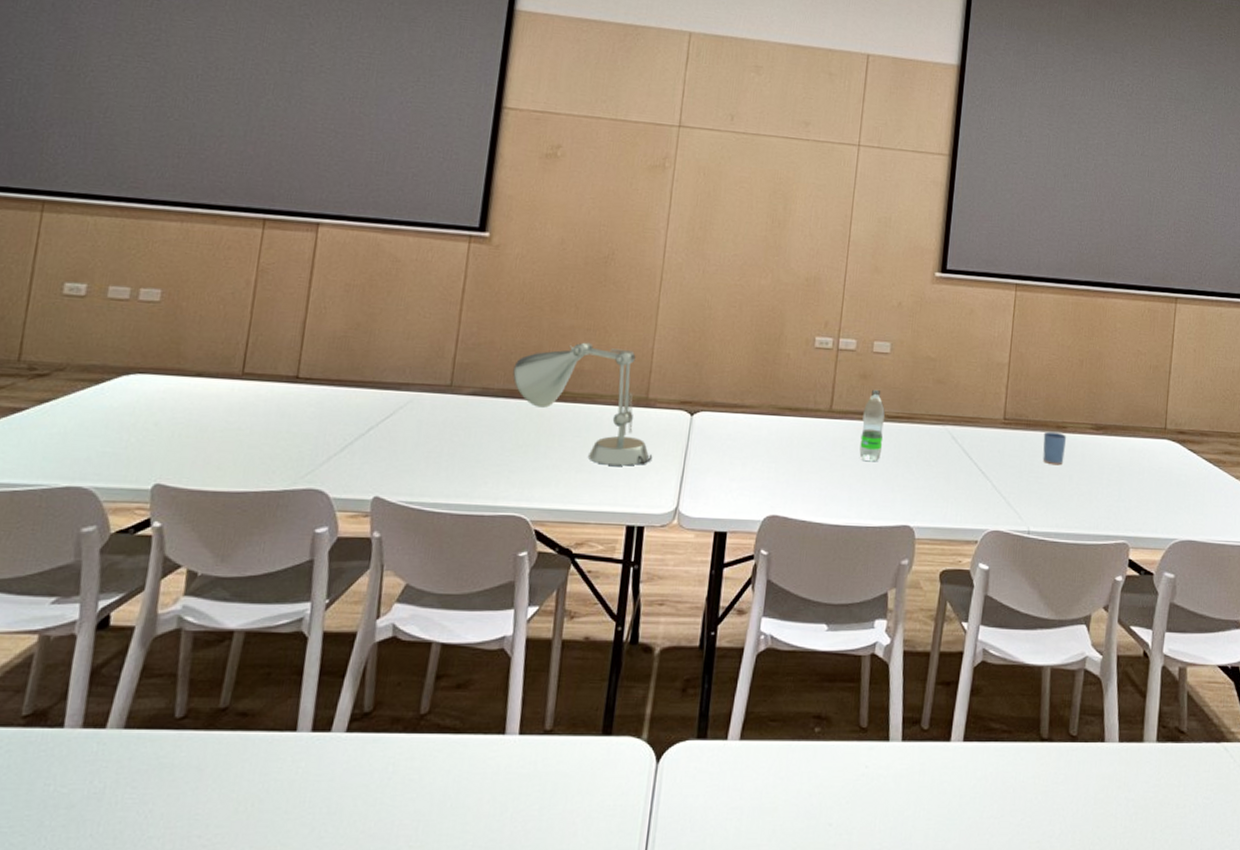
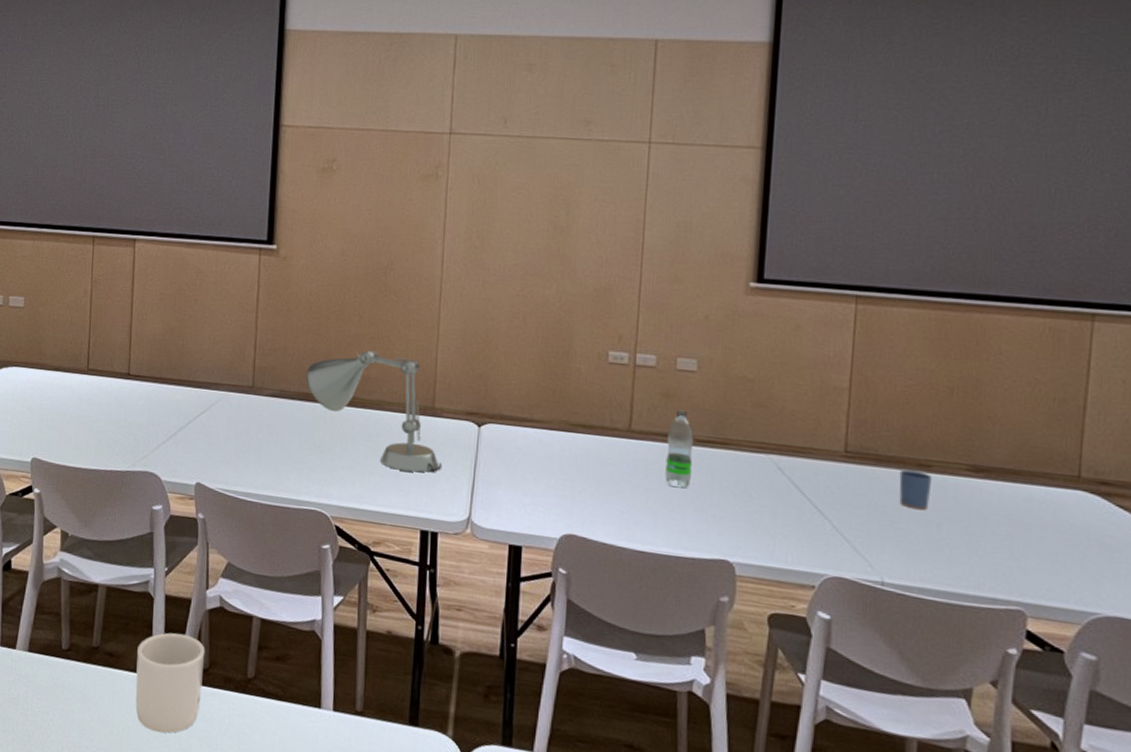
mug: none [272,675,370,799] -> present [135,632,206,733]

